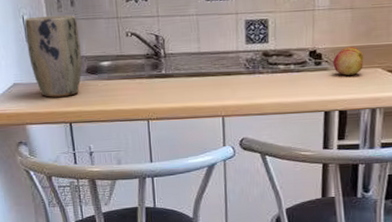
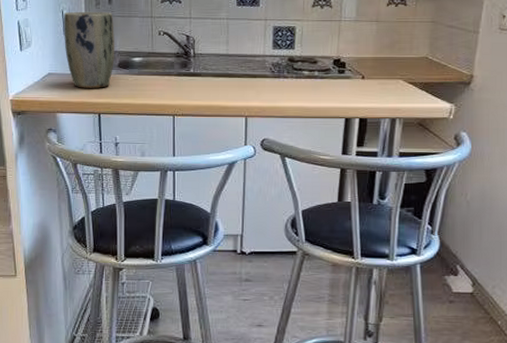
fruit: present [333,47,364,76] -> none [356,58,387,85]

